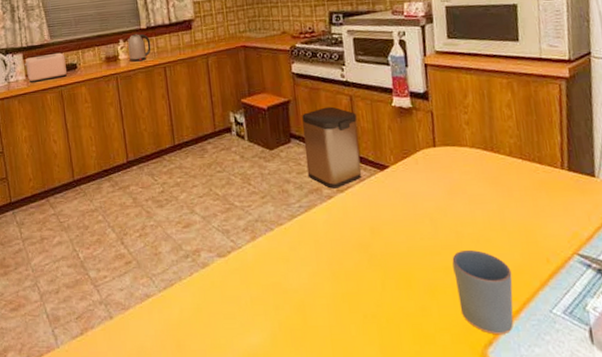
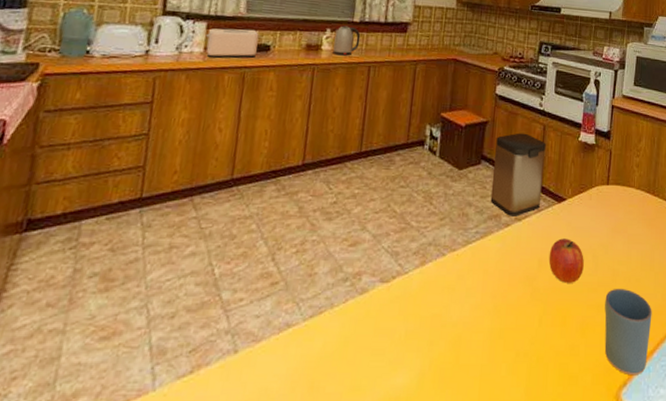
fruit: none [380,205,422,248] -> present [548,238,584,283]

